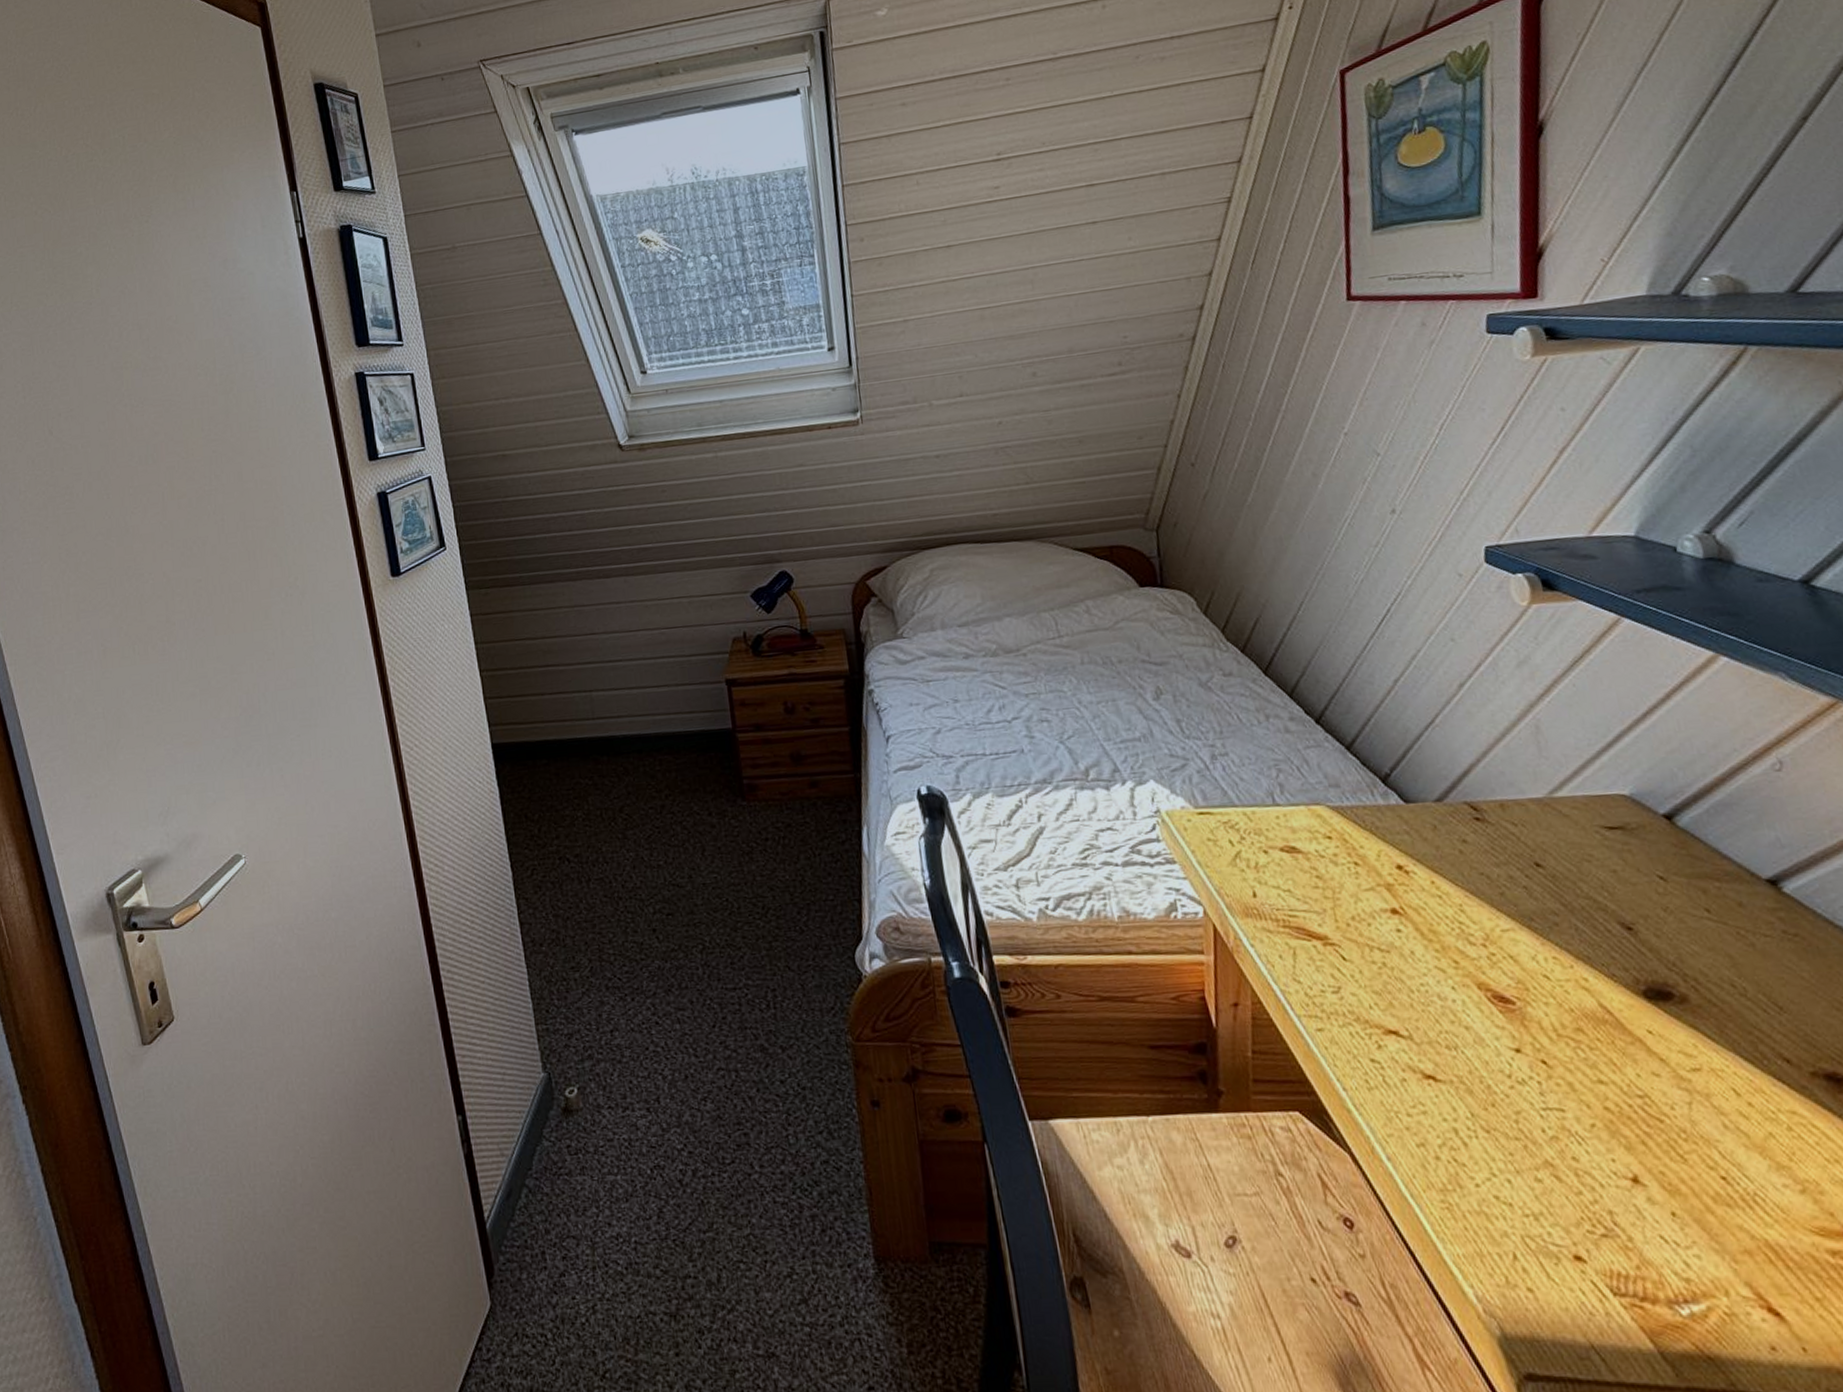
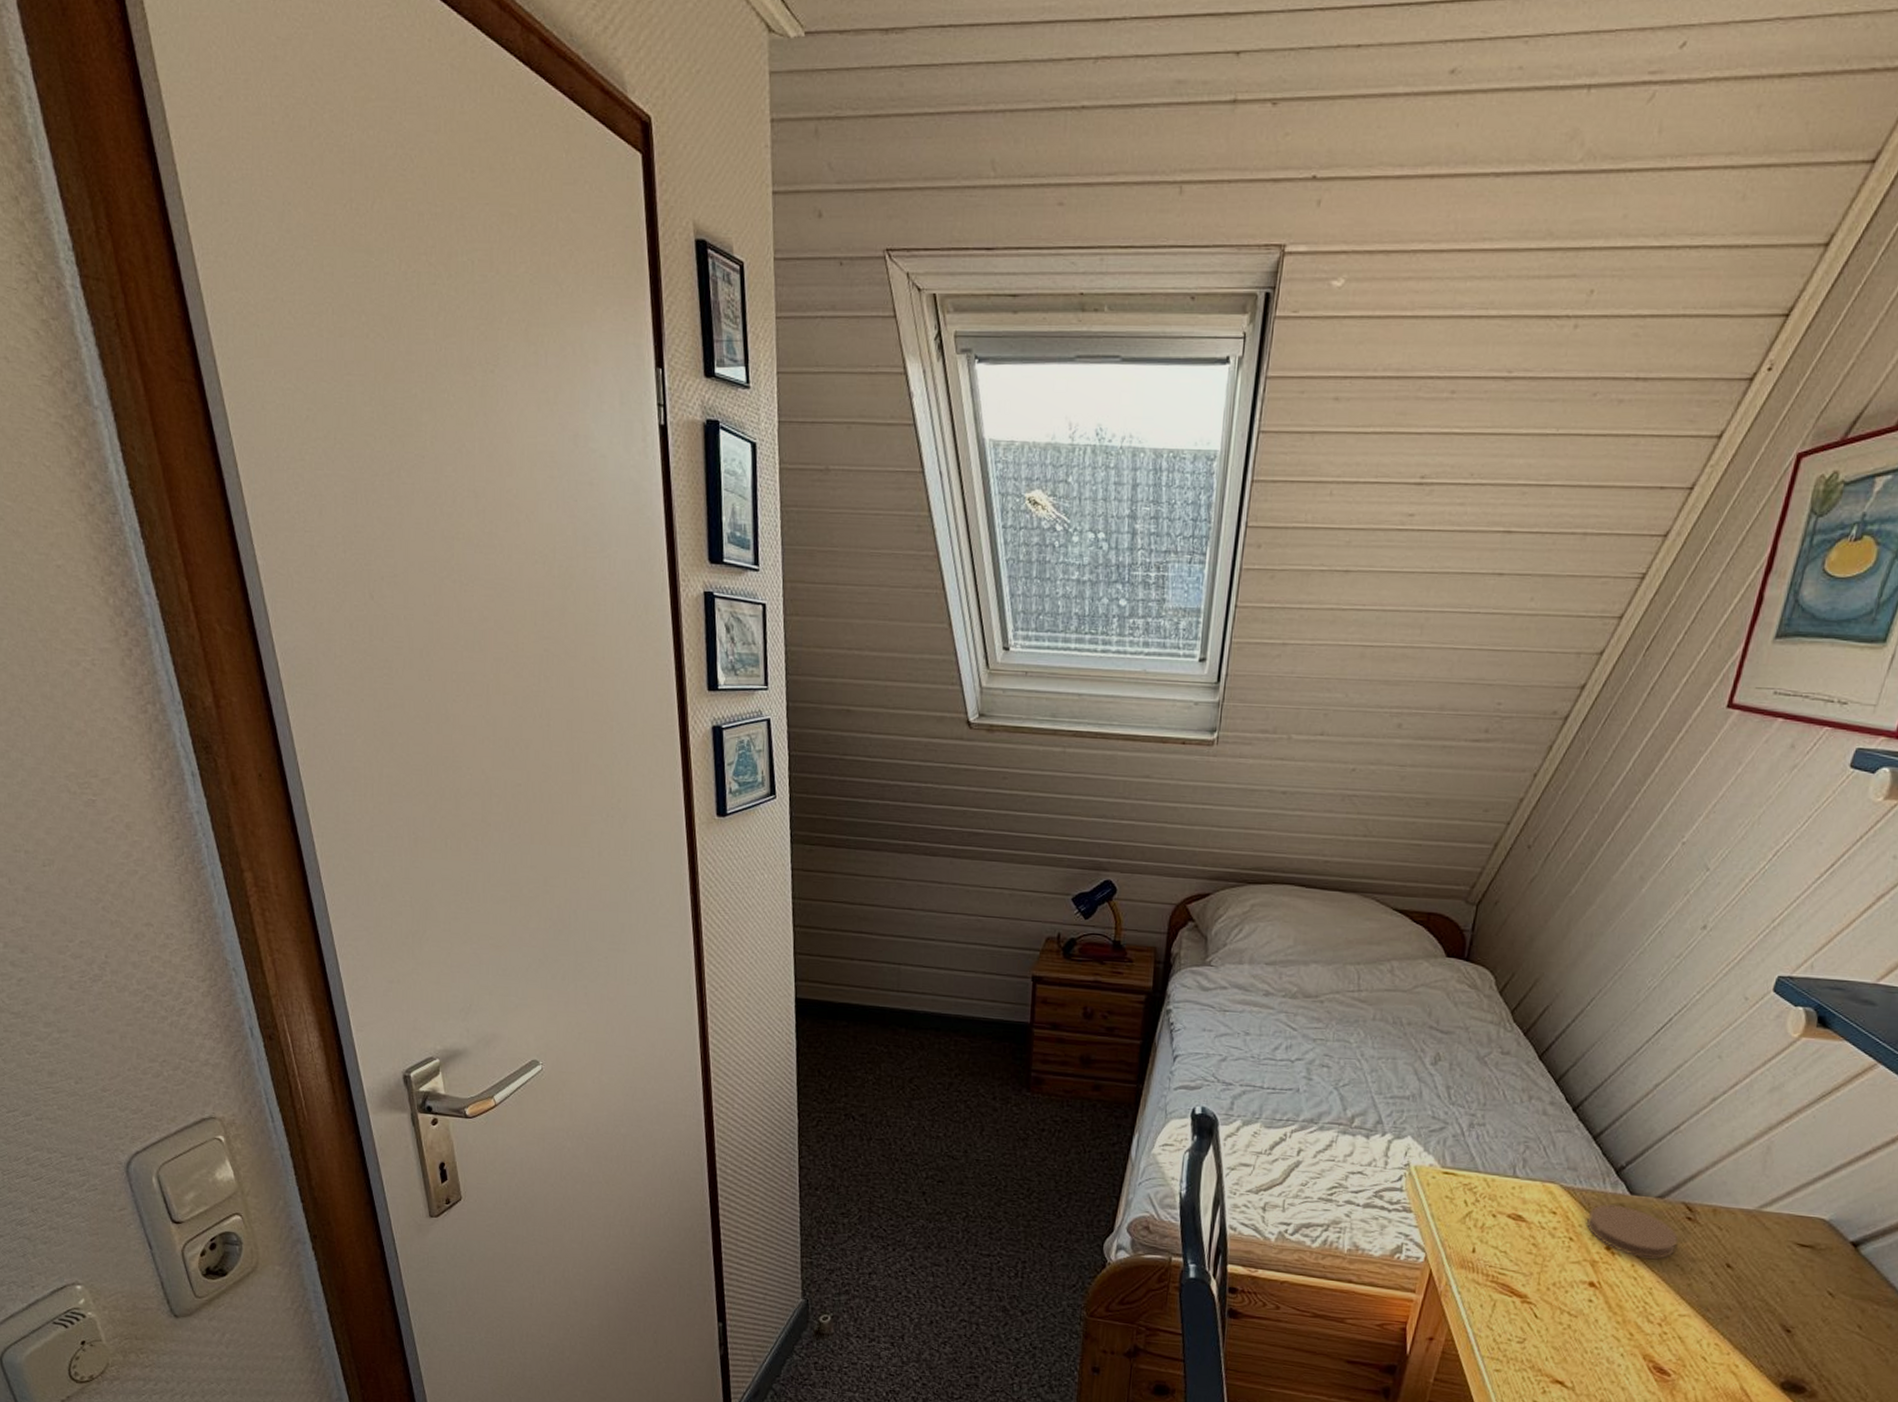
coaster: none [1367,817,1474,872] -> present [1587,1204,1679,1259]

